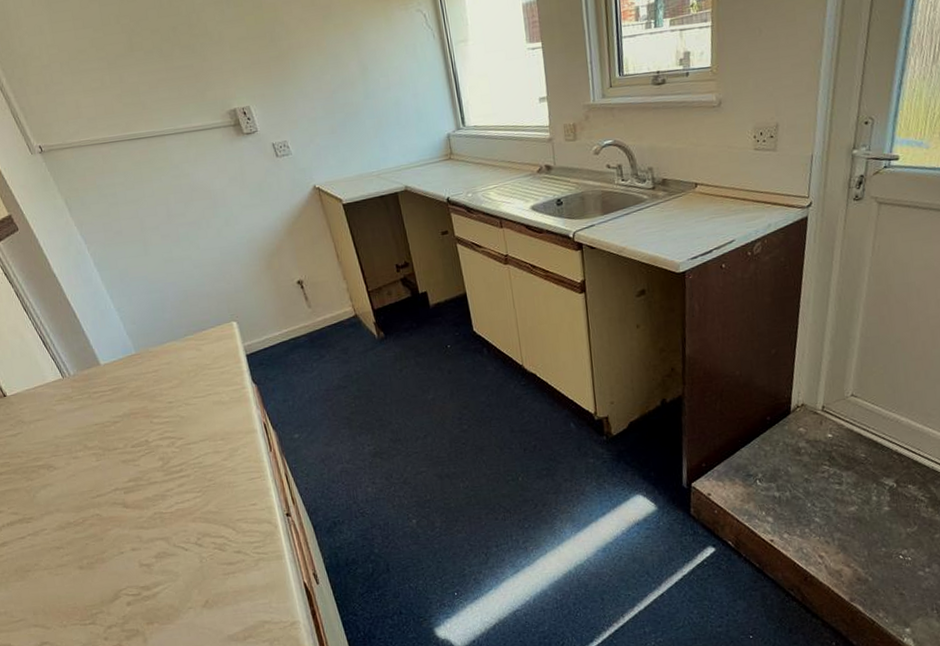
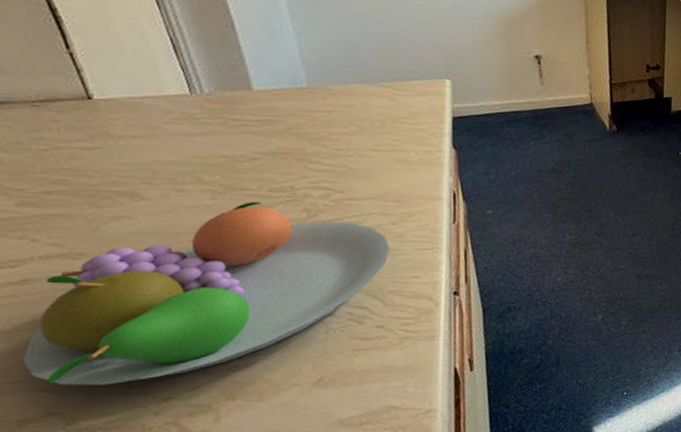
fruit bowl: none [15,457,229,621] -> present [21,201,390,386]

